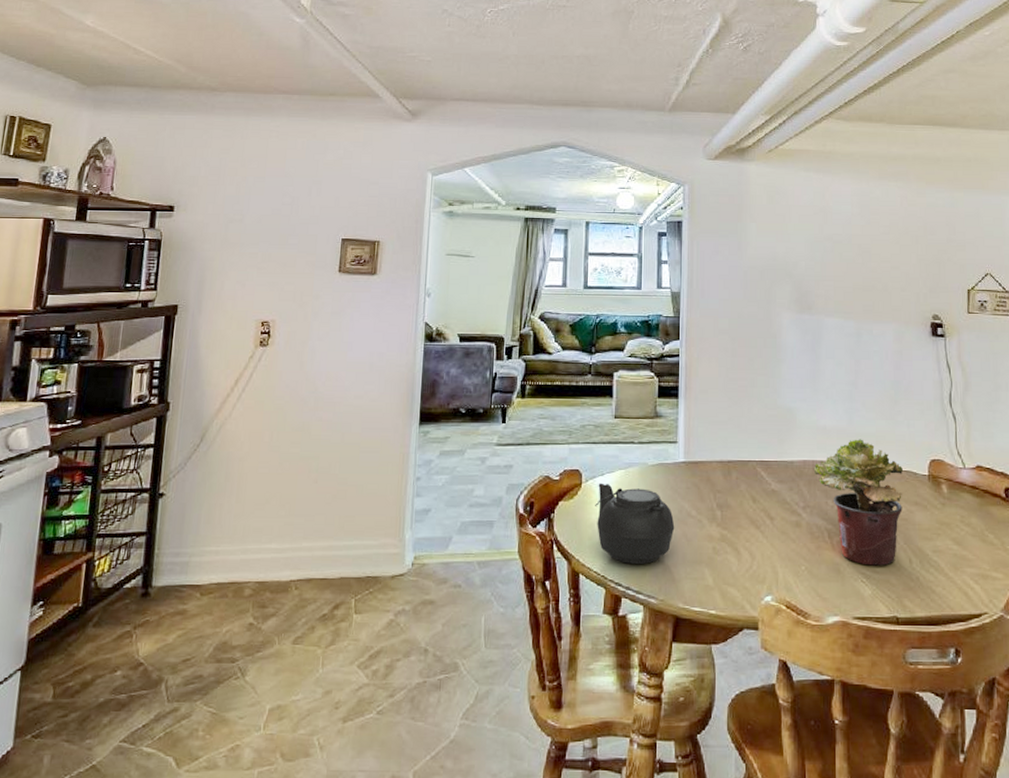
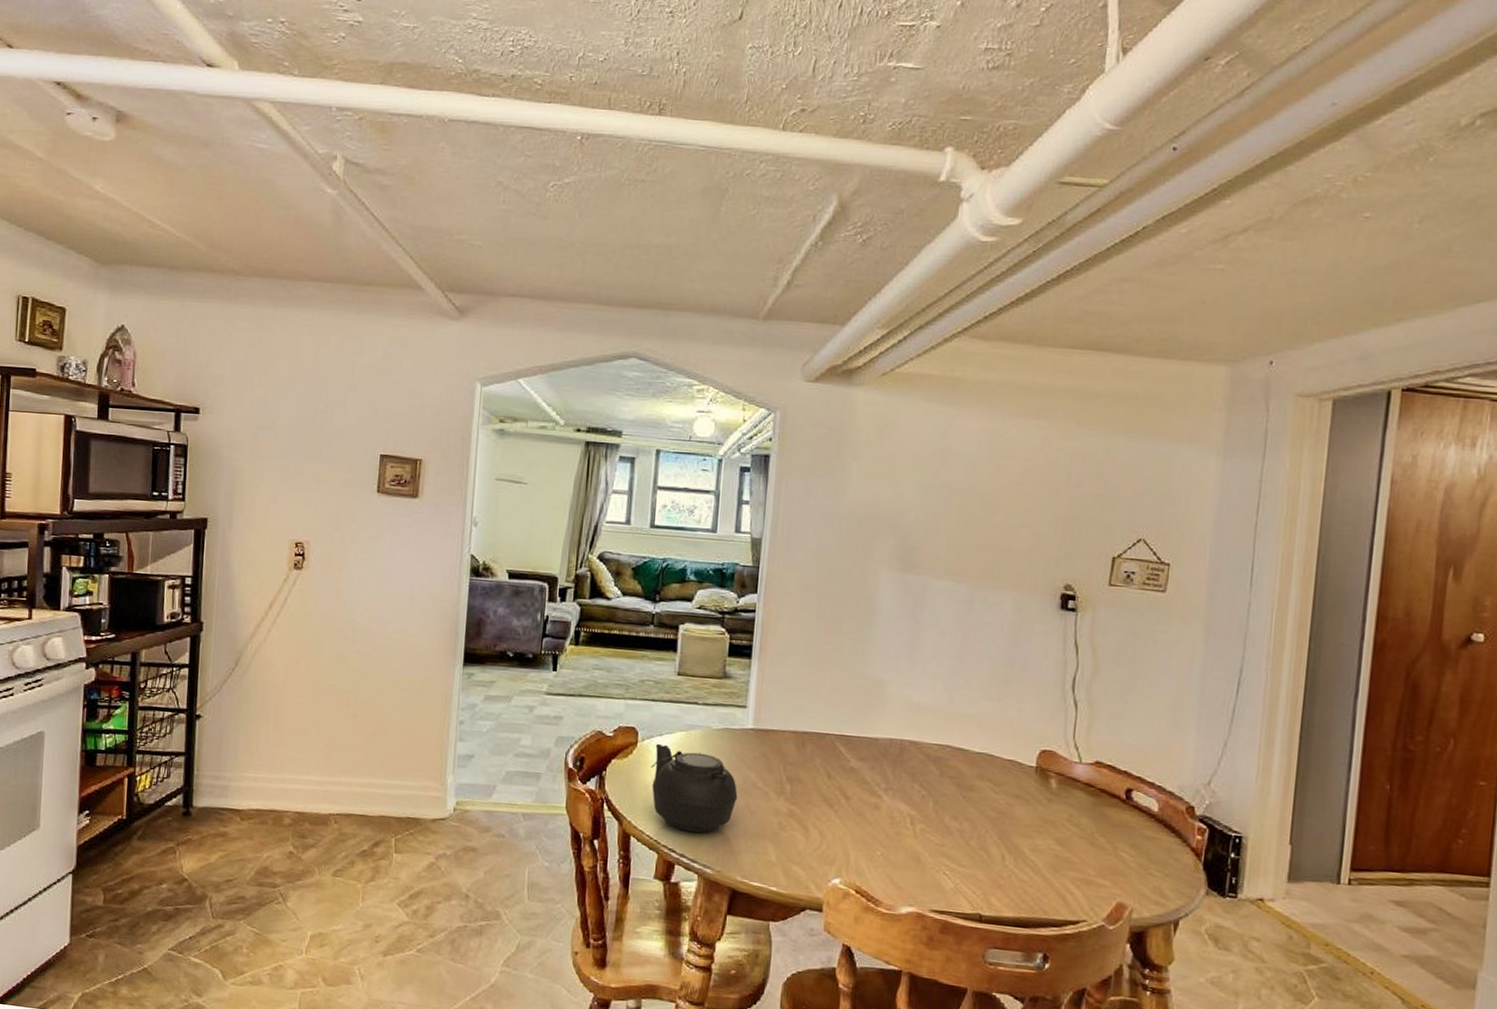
potted plant: present [813,439,903,566] -> none [901,720,1006,860]

